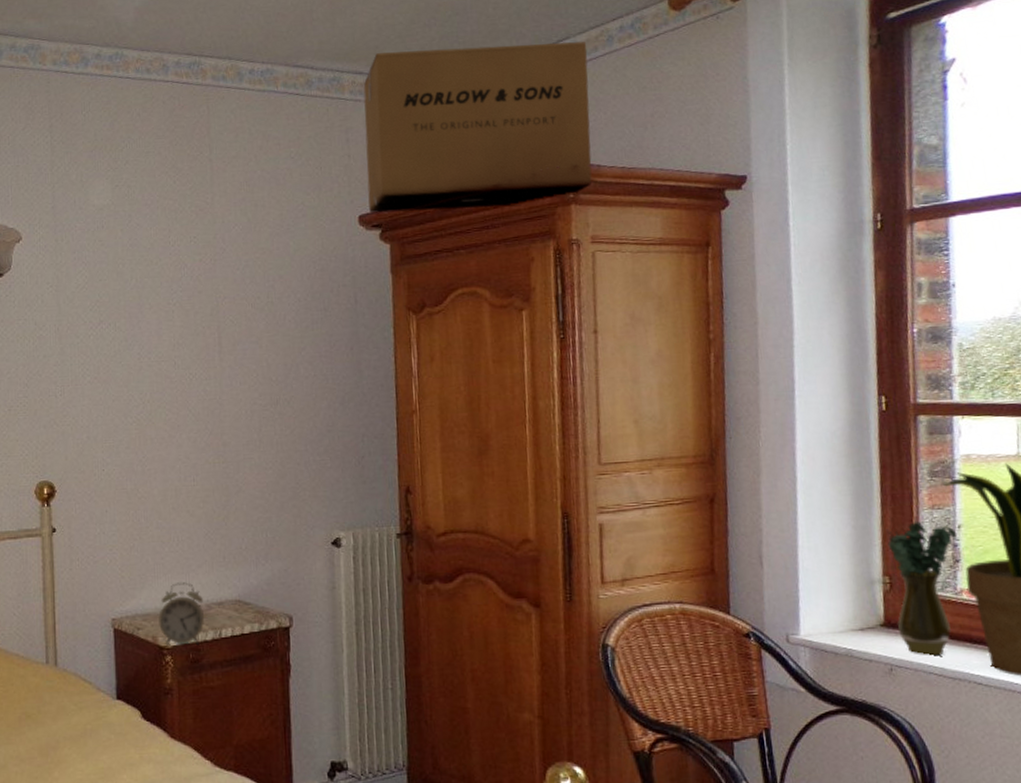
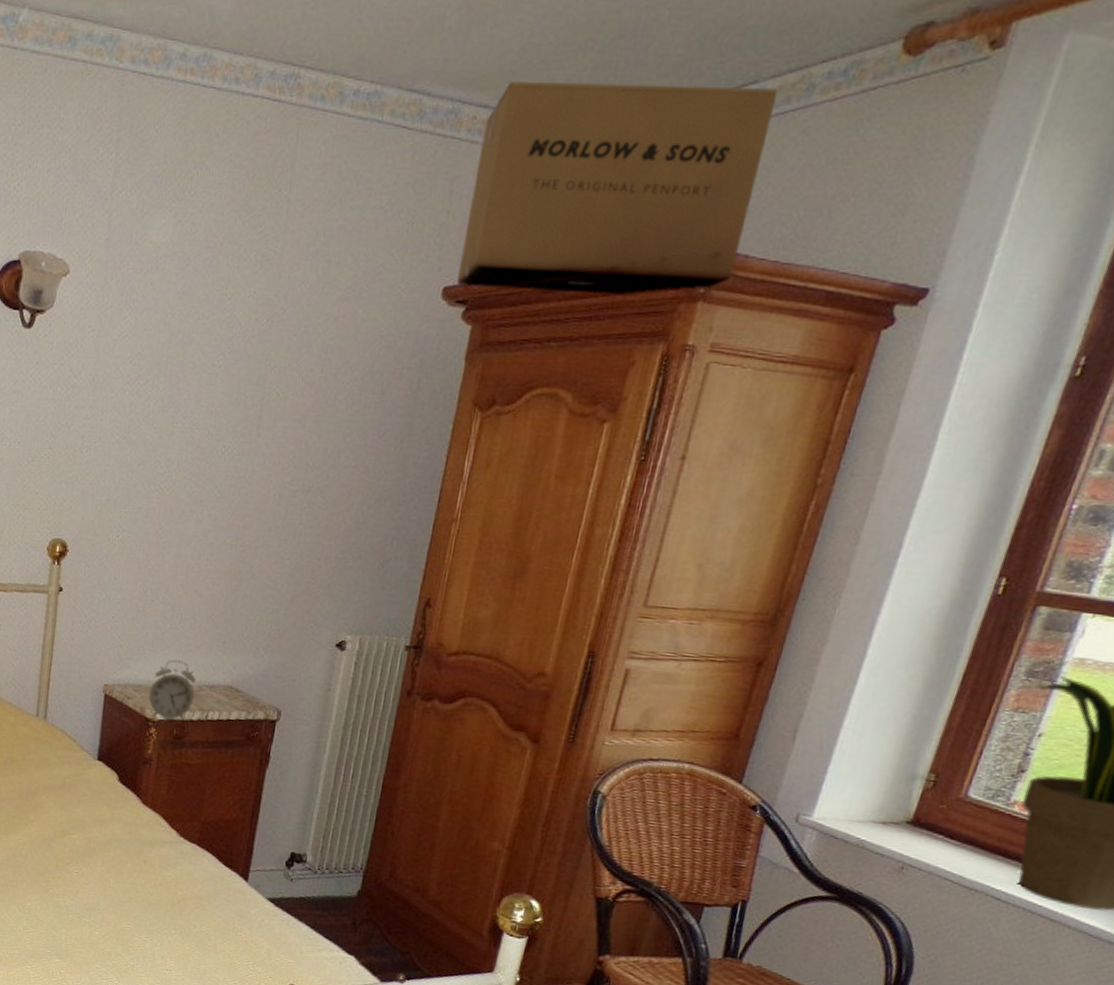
vase: present [887,515,958,656] -> none [925,715,1035,863]

